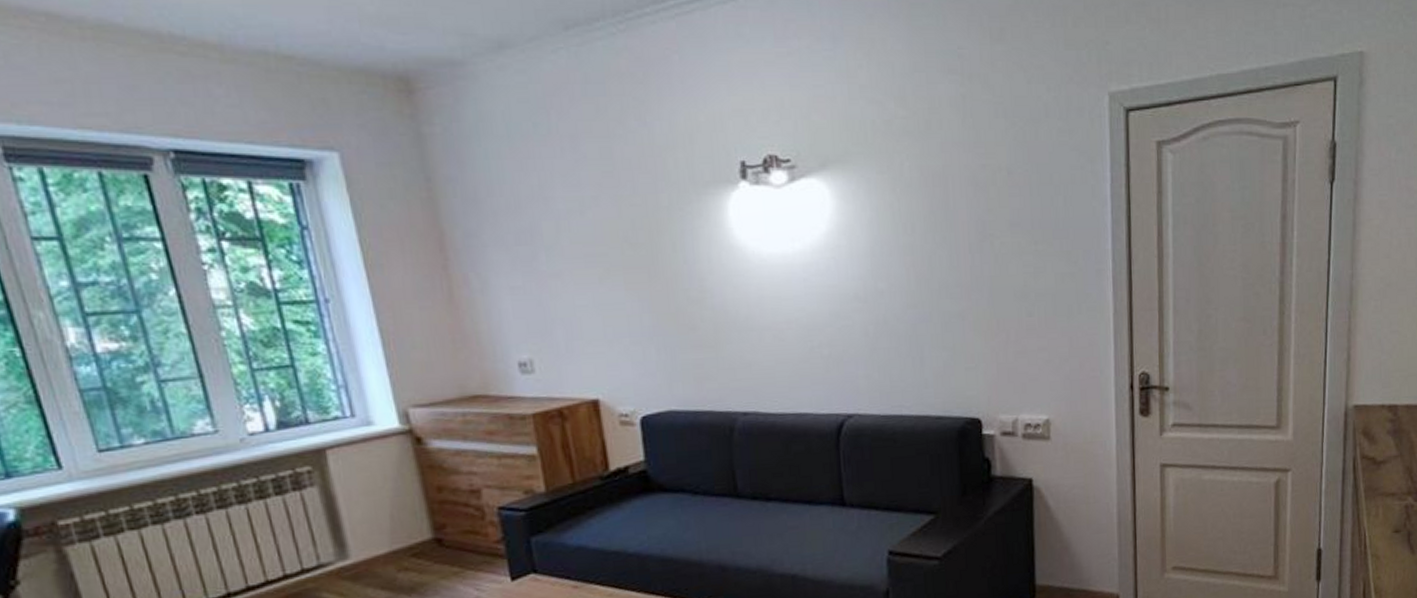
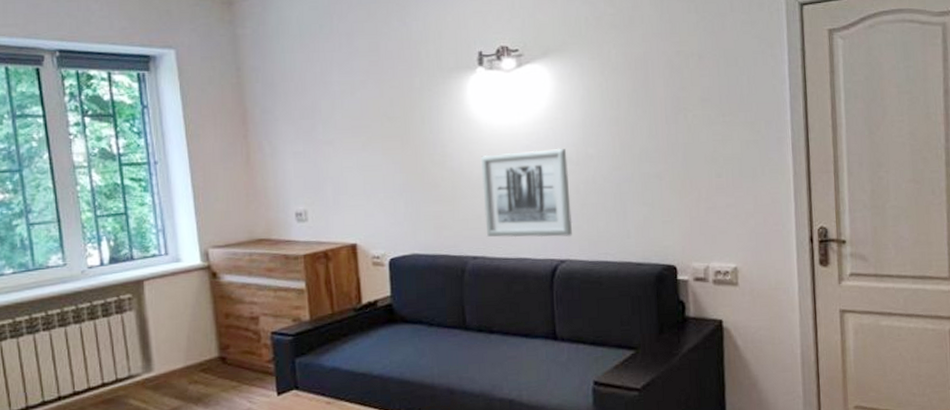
wall art: none [747,282,861,389] -> present [480,148,573,238]

